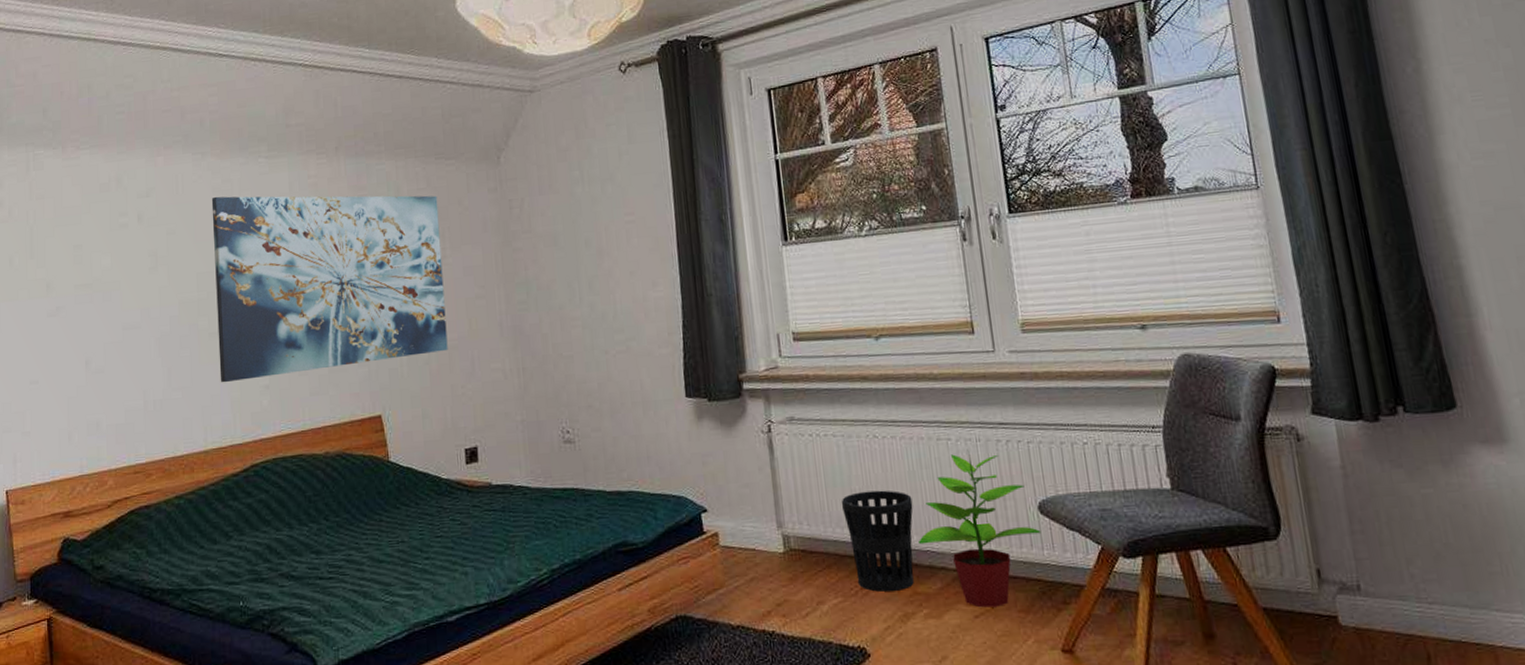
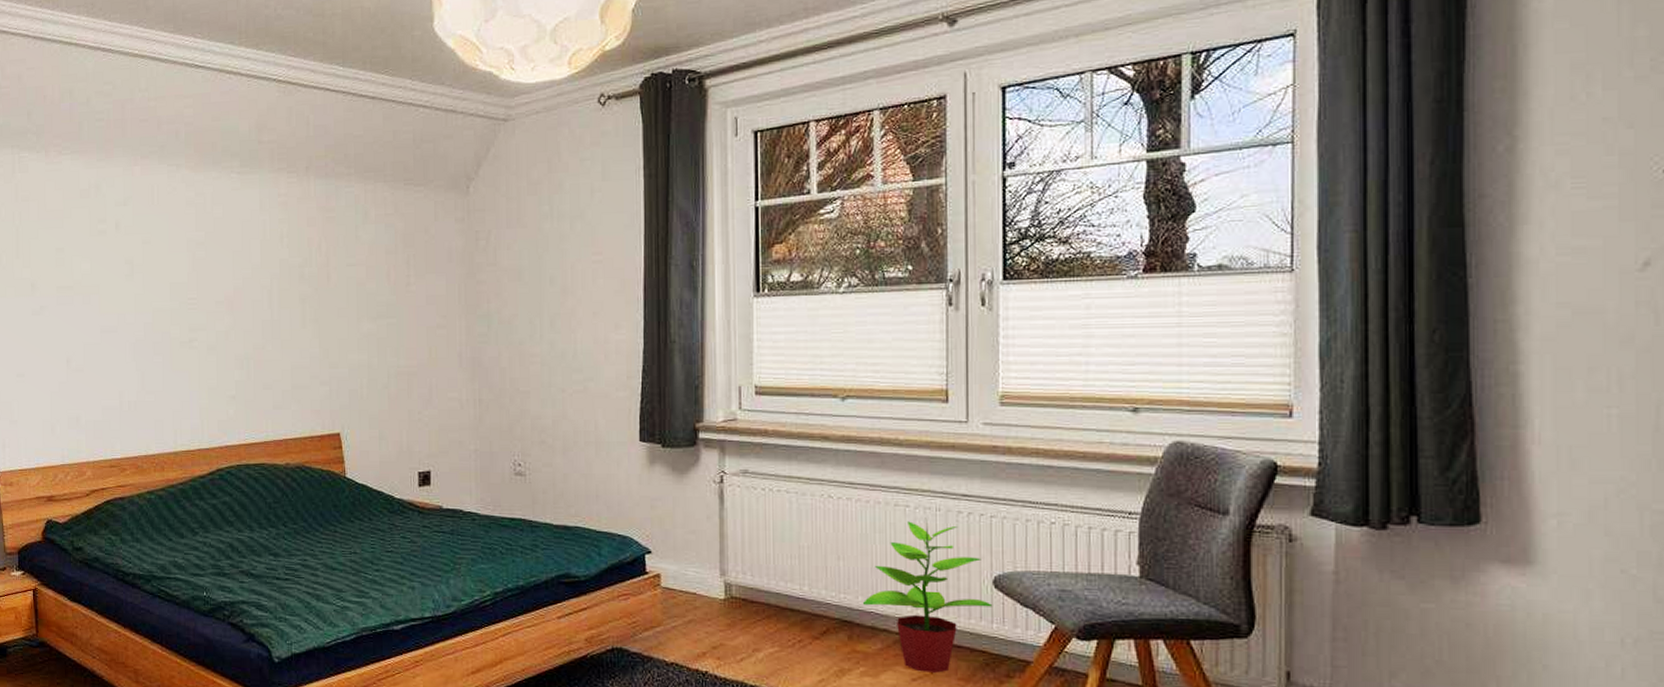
wall art: present [211,195,448,383] -> none [185,209,407,390]
wastebasket: present [841,490,914,592] -> none [787,549,861,647]

